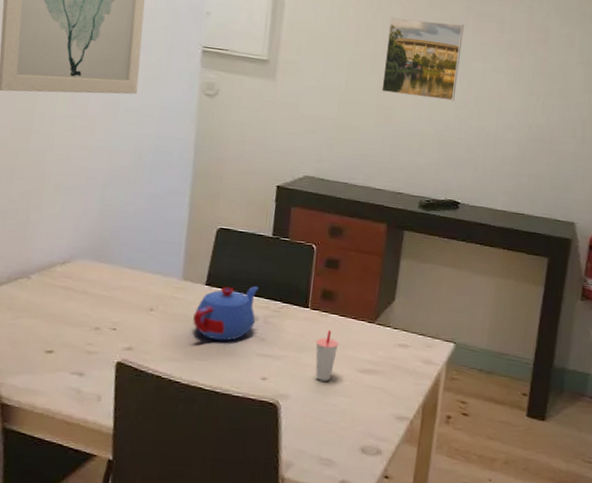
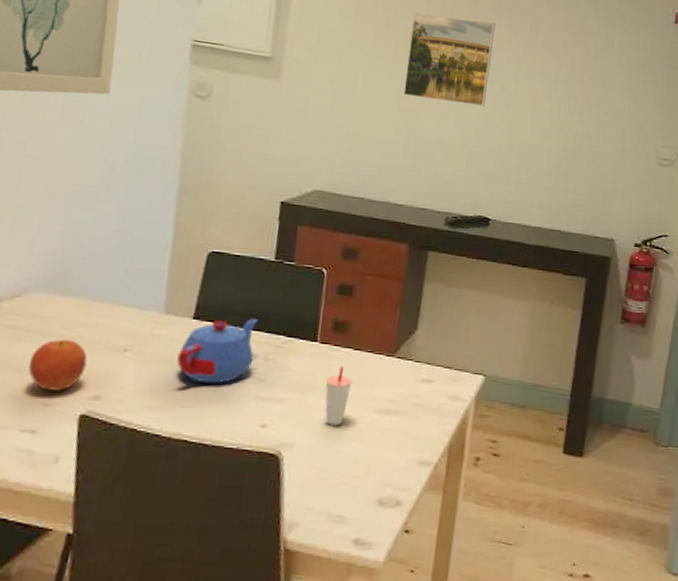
fruit: none [76,299,122,342] -> present [28,339,88,391]

